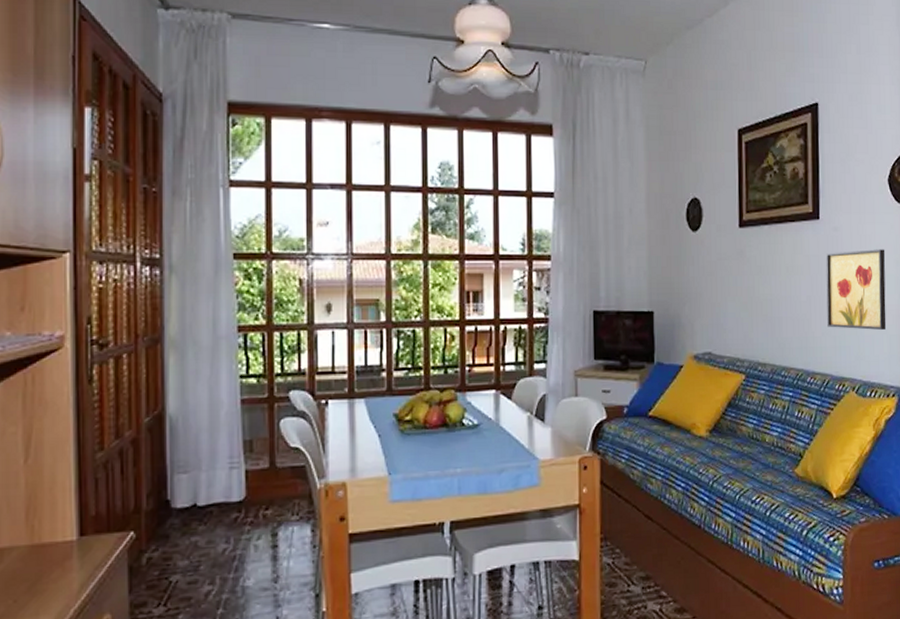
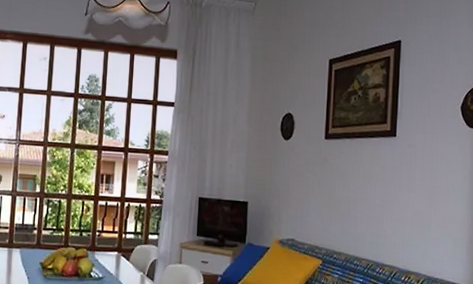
wall art: present [825,249,887,330] -> none [398,165,455,234]

